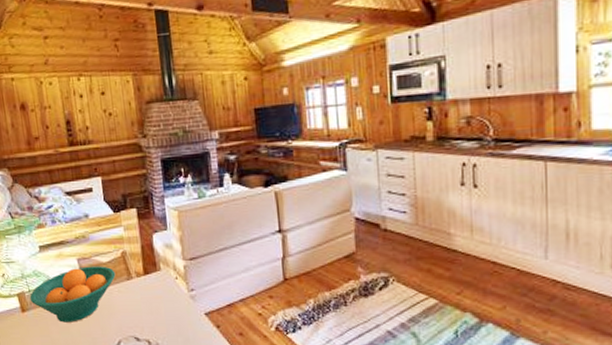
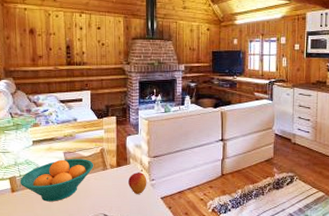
fruit: none [160,280,185,311] -> present [128,172,147,195]

